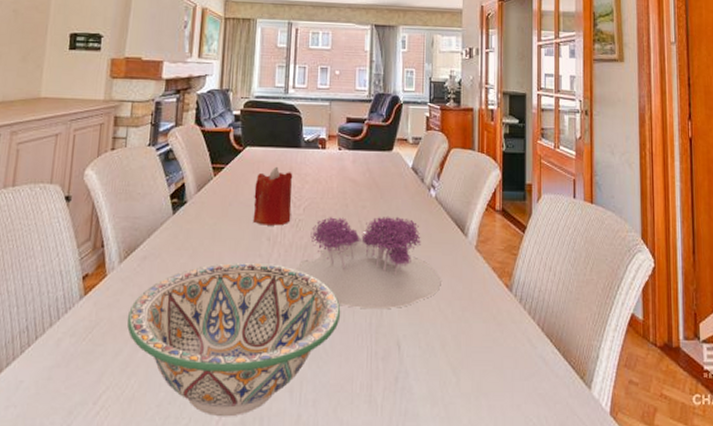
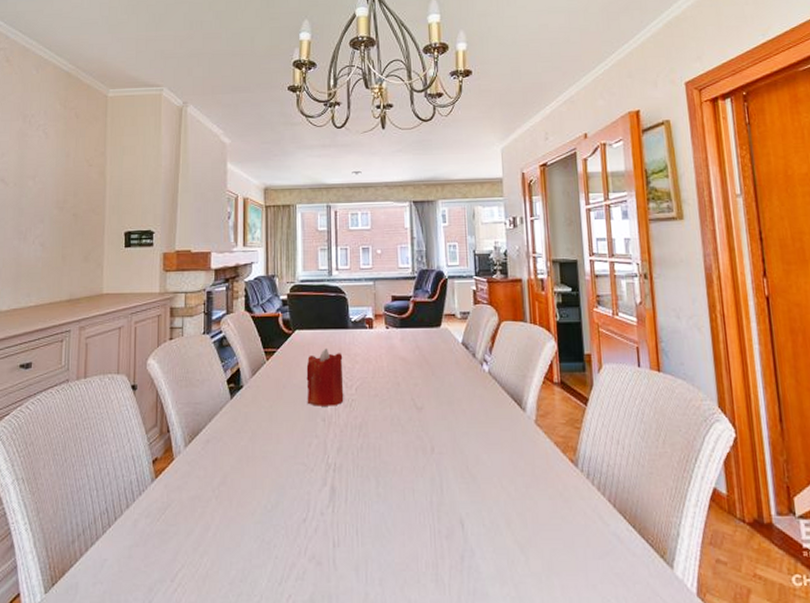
decorative bowl: present [127,262,341,417] -> none [195,443,401,595]
flower: present [295,216,441,310] -> none [352,393,502,488]

